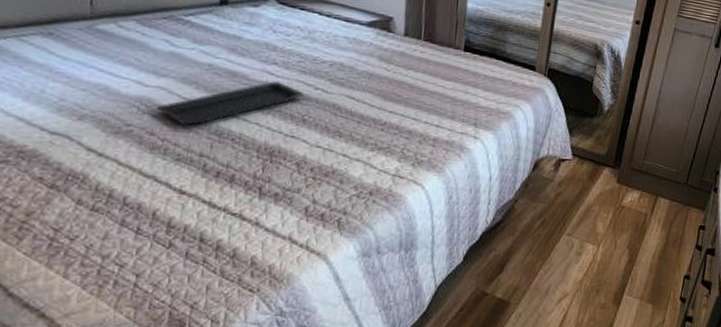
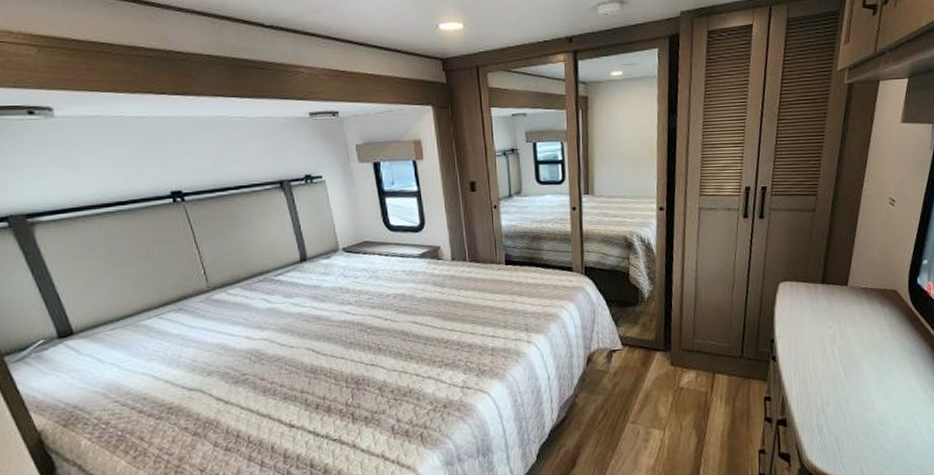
serving tray: present [156,81,305,126] -> none [263,319,377,368]

